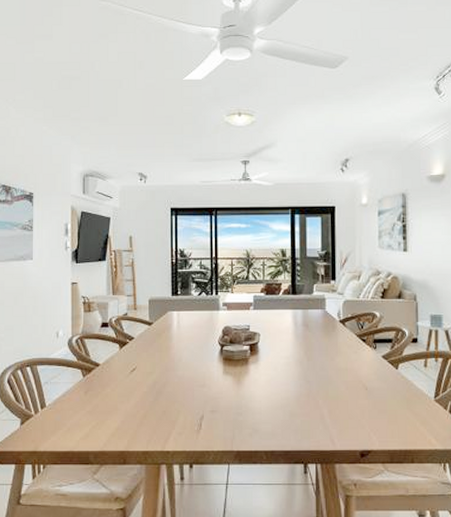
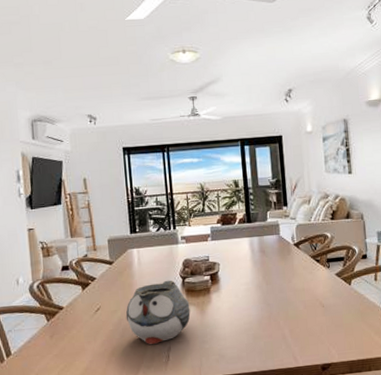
teapot: none [161,346,226,412] -> present [125,280,191,345]

